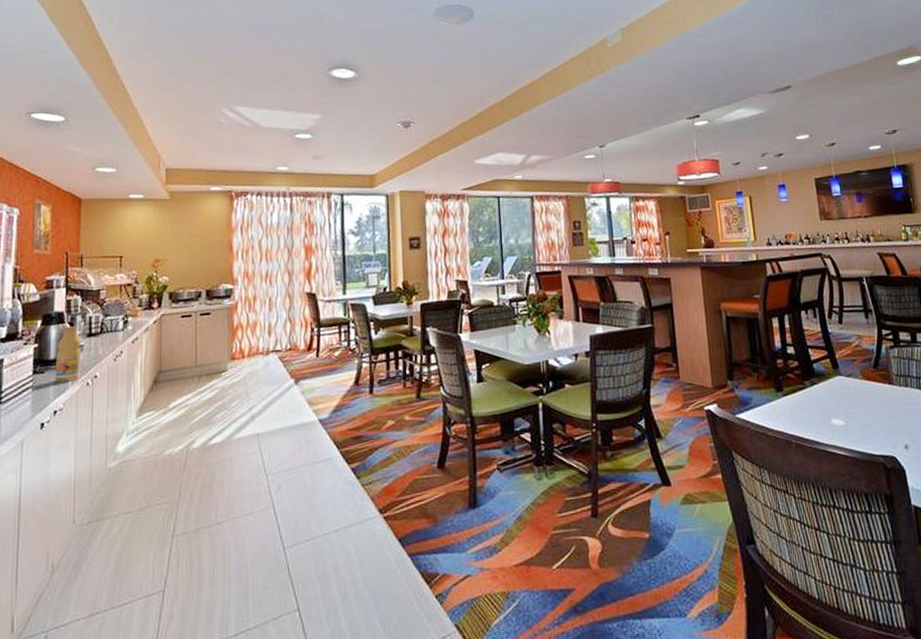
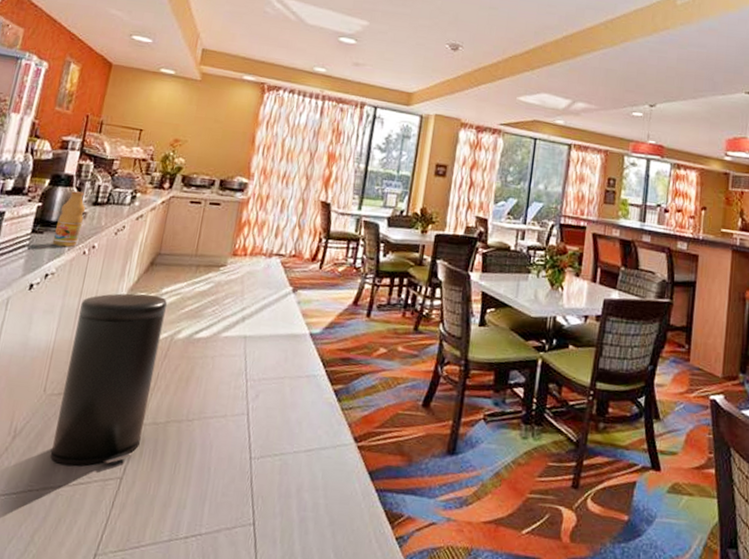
pedal bin: none [90,411,176,590] -> present [50,293,167,467]

